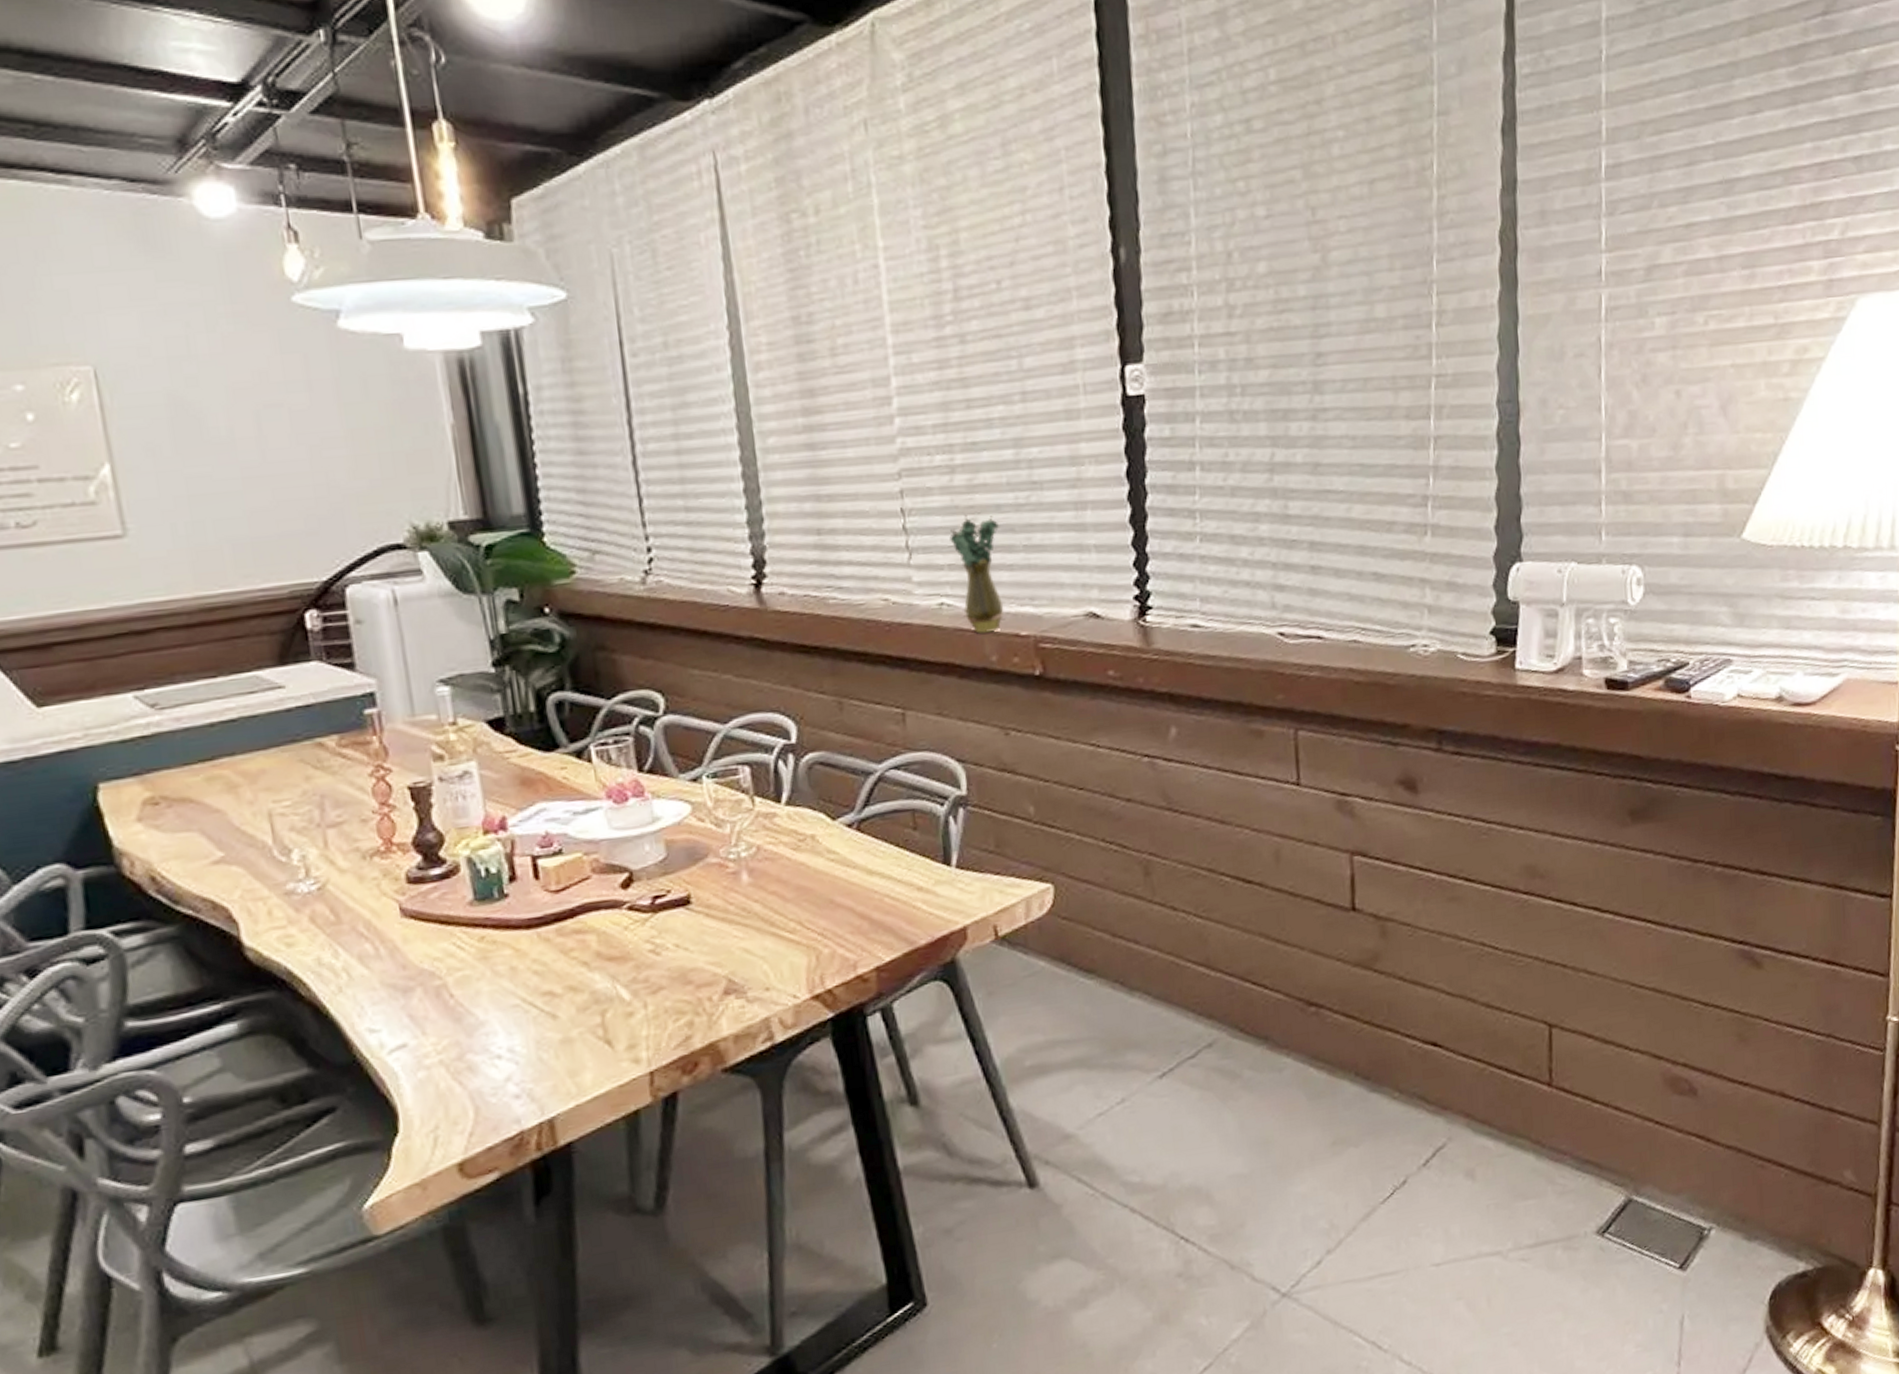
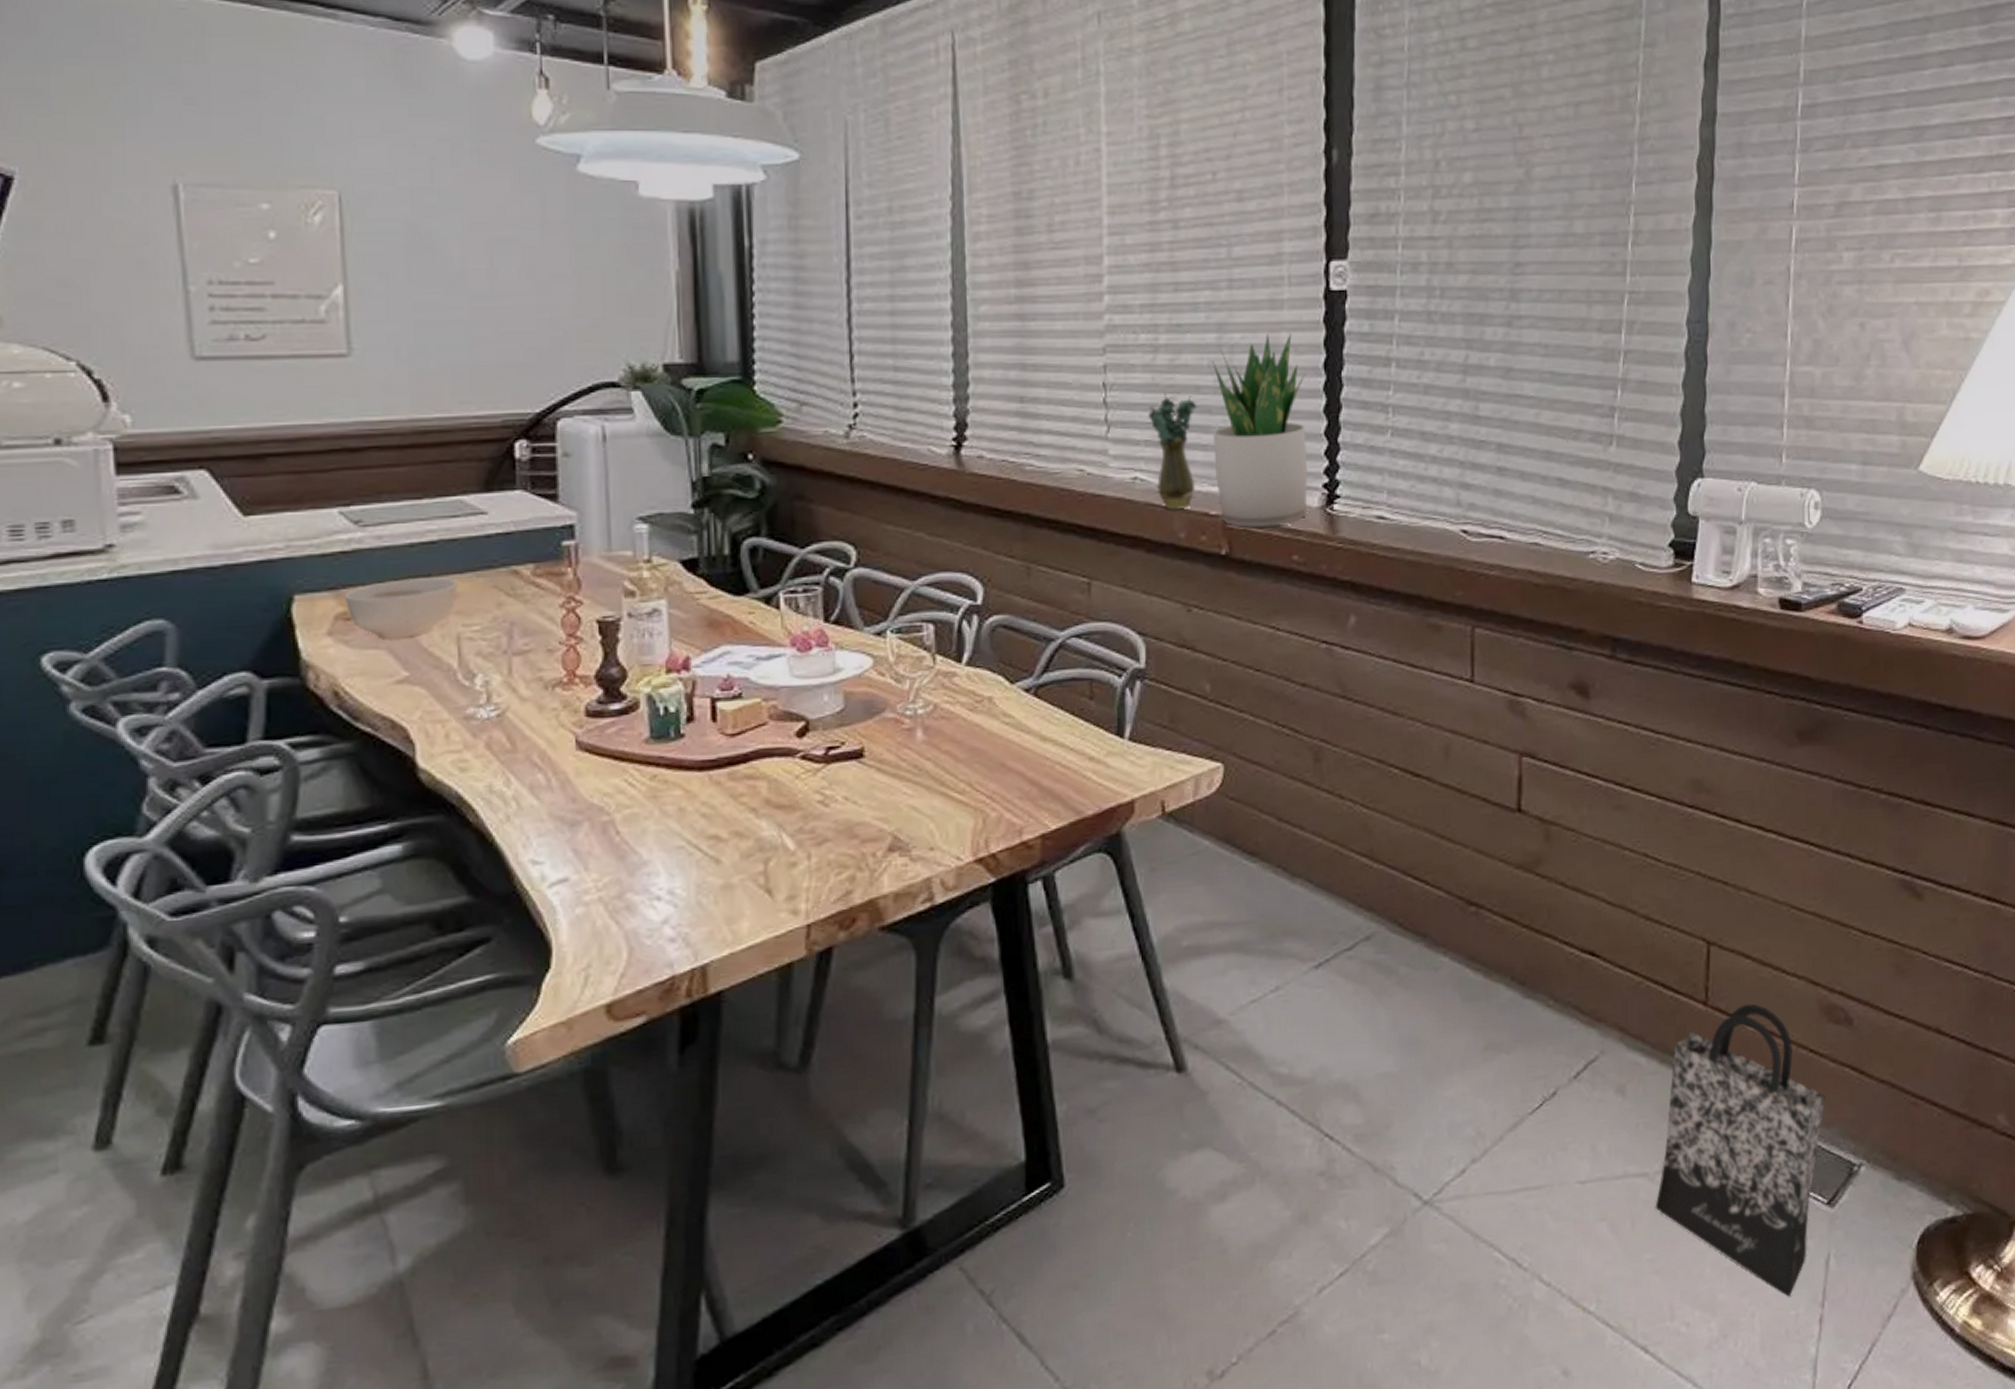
bowl: none [149,755,264,822] -> present [344,577,458,640]
planter: none [1010,443,1119,646] -> present [1211,333,1308,528]
shopping bag: none [1509,1081,1673,1358] -> present [1655,1003,1826,1296]

